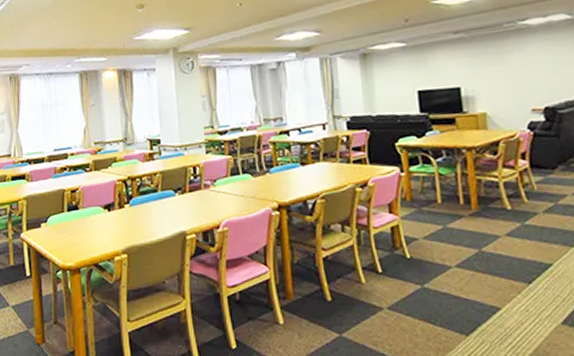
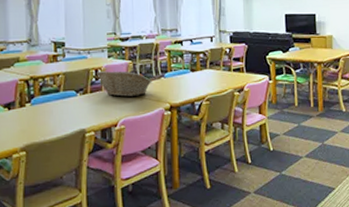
fruit basket: none [195,167,256,196] -> present [97,71,152,97]

